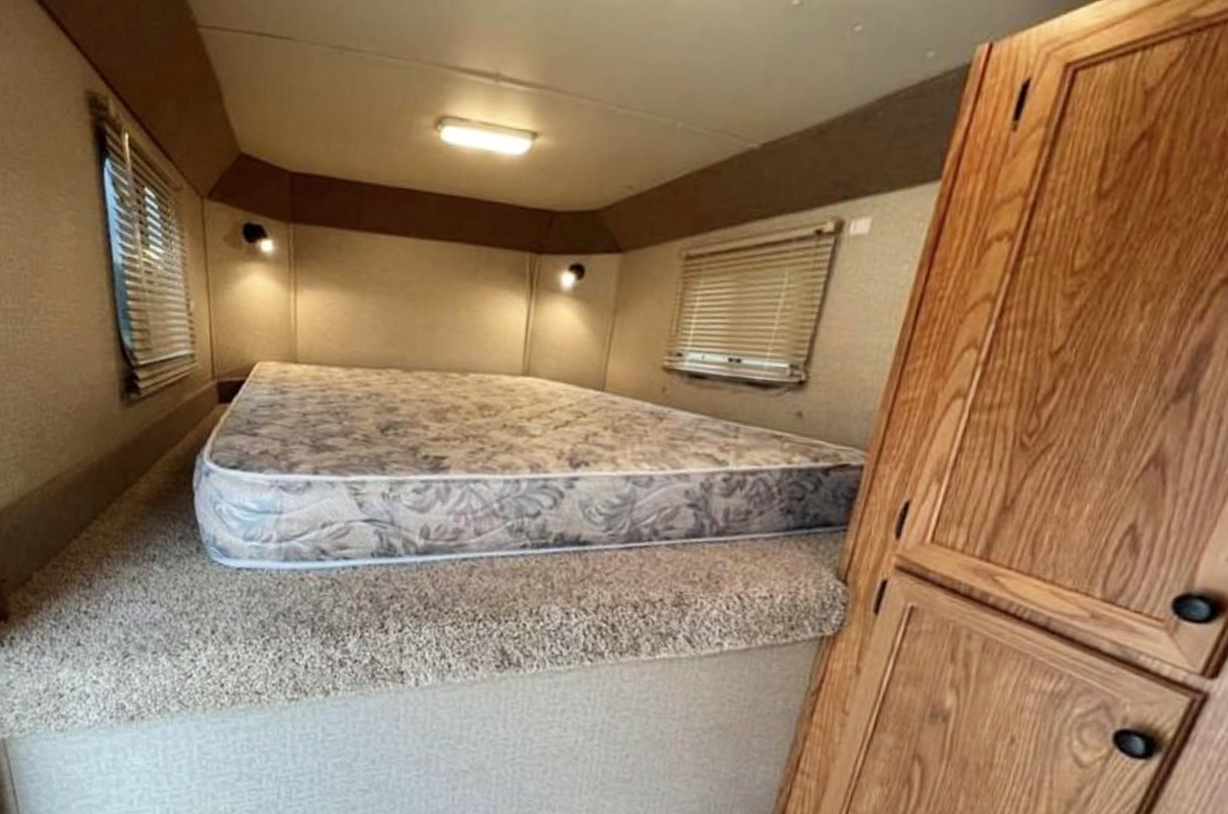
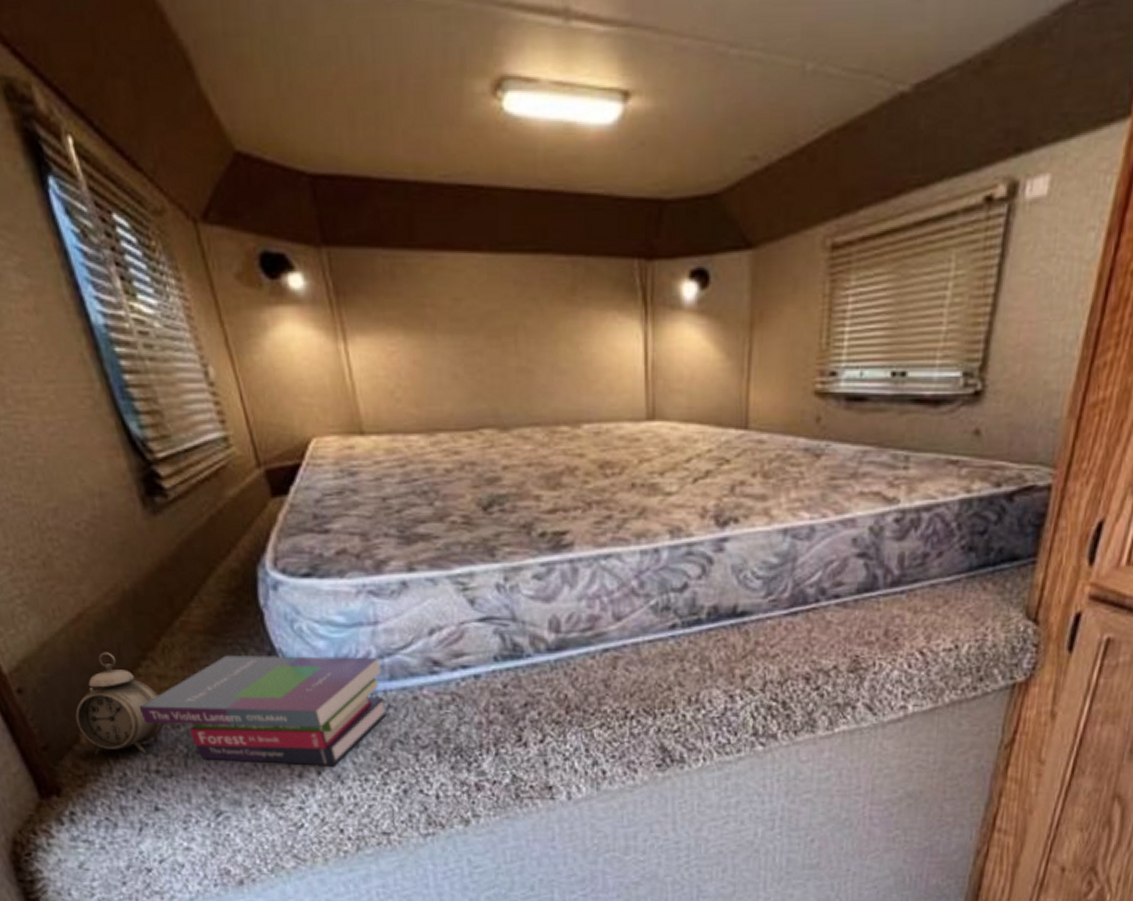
alarm clock: none [33,509,100,597] -> present [75,652,165,755]
books: none [83,524,279,628] -> present [139,655,388,767]

